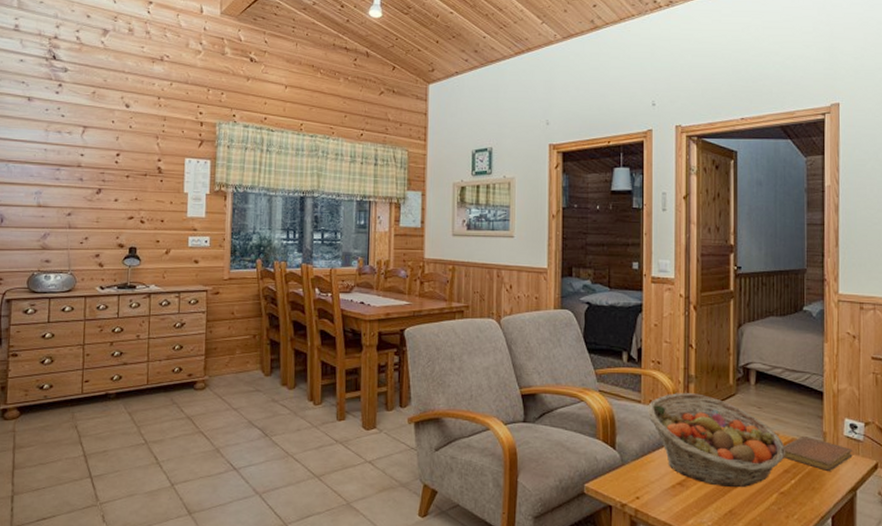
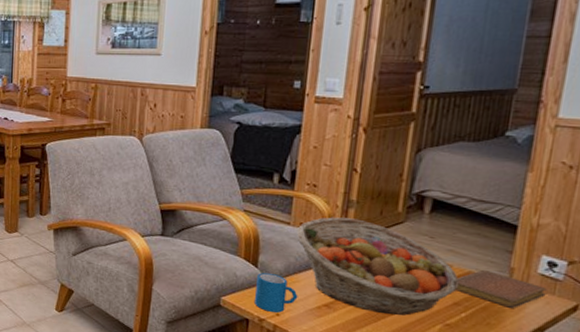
mug: none [616,453,654,496] -> present [255,272,298,313]

